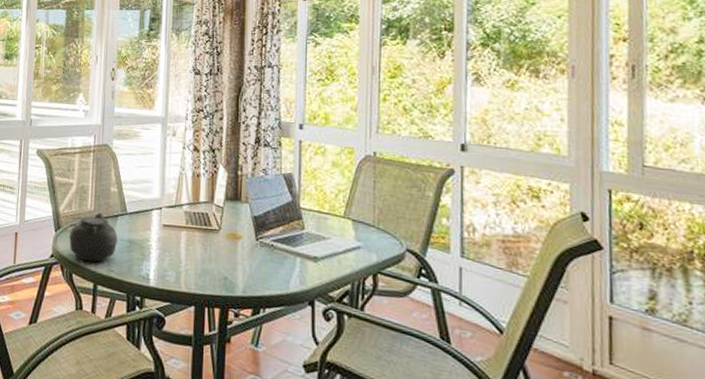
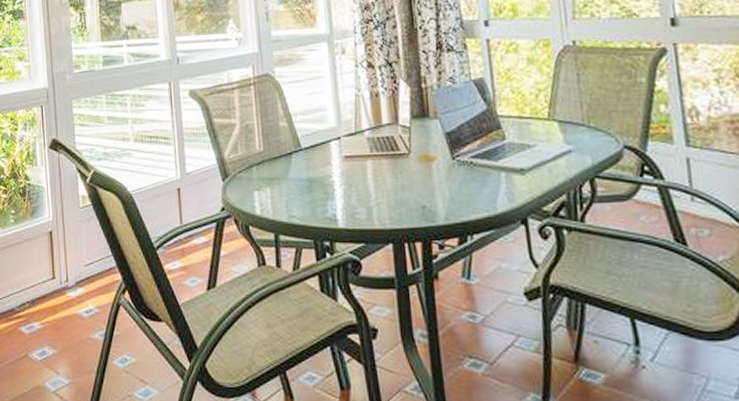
teapot: present [69,213,118,263] -> none [238,153,296,210]

